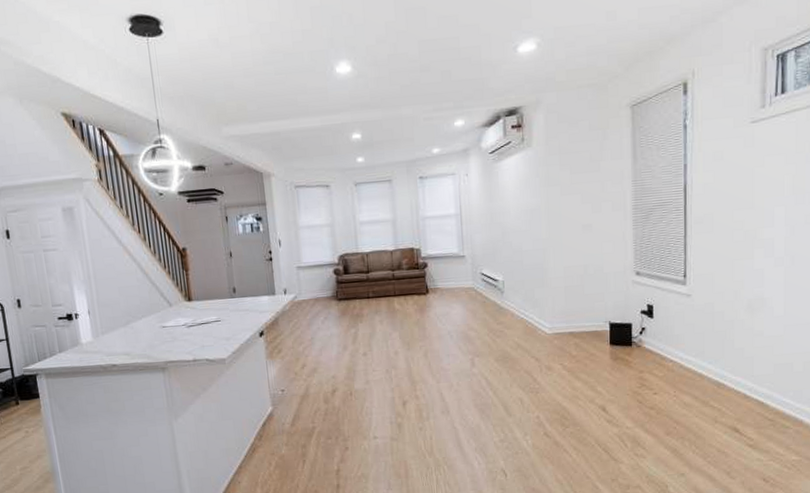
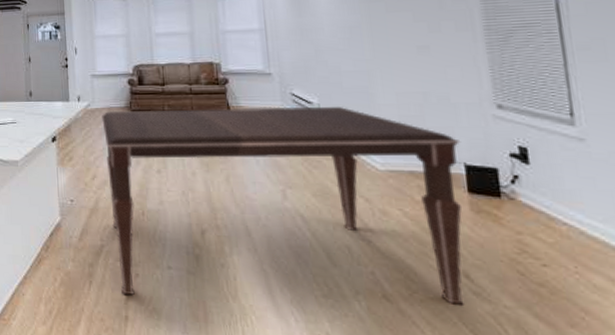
dining table: none [309,282,608,467] -> present [102,107,464,305]

